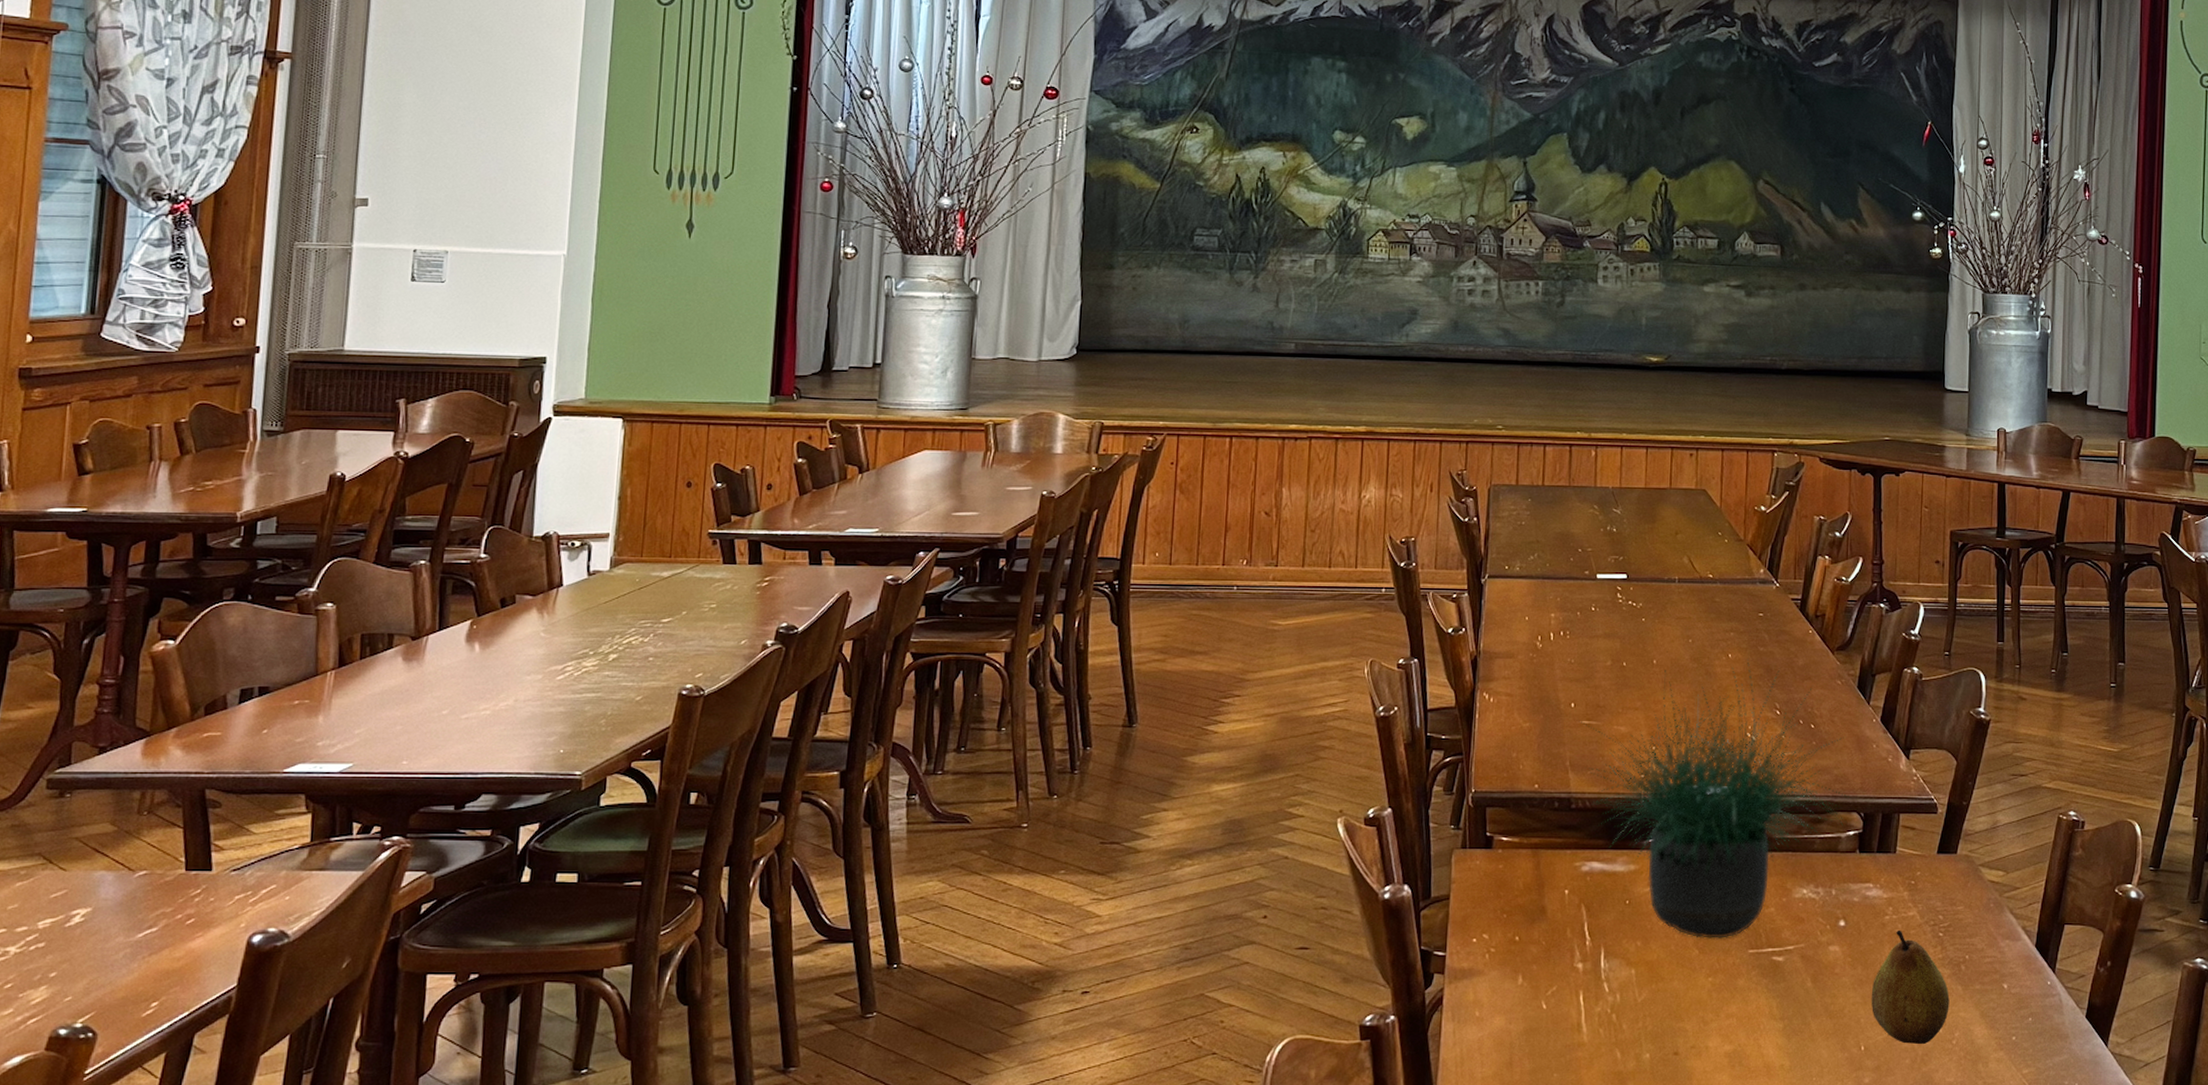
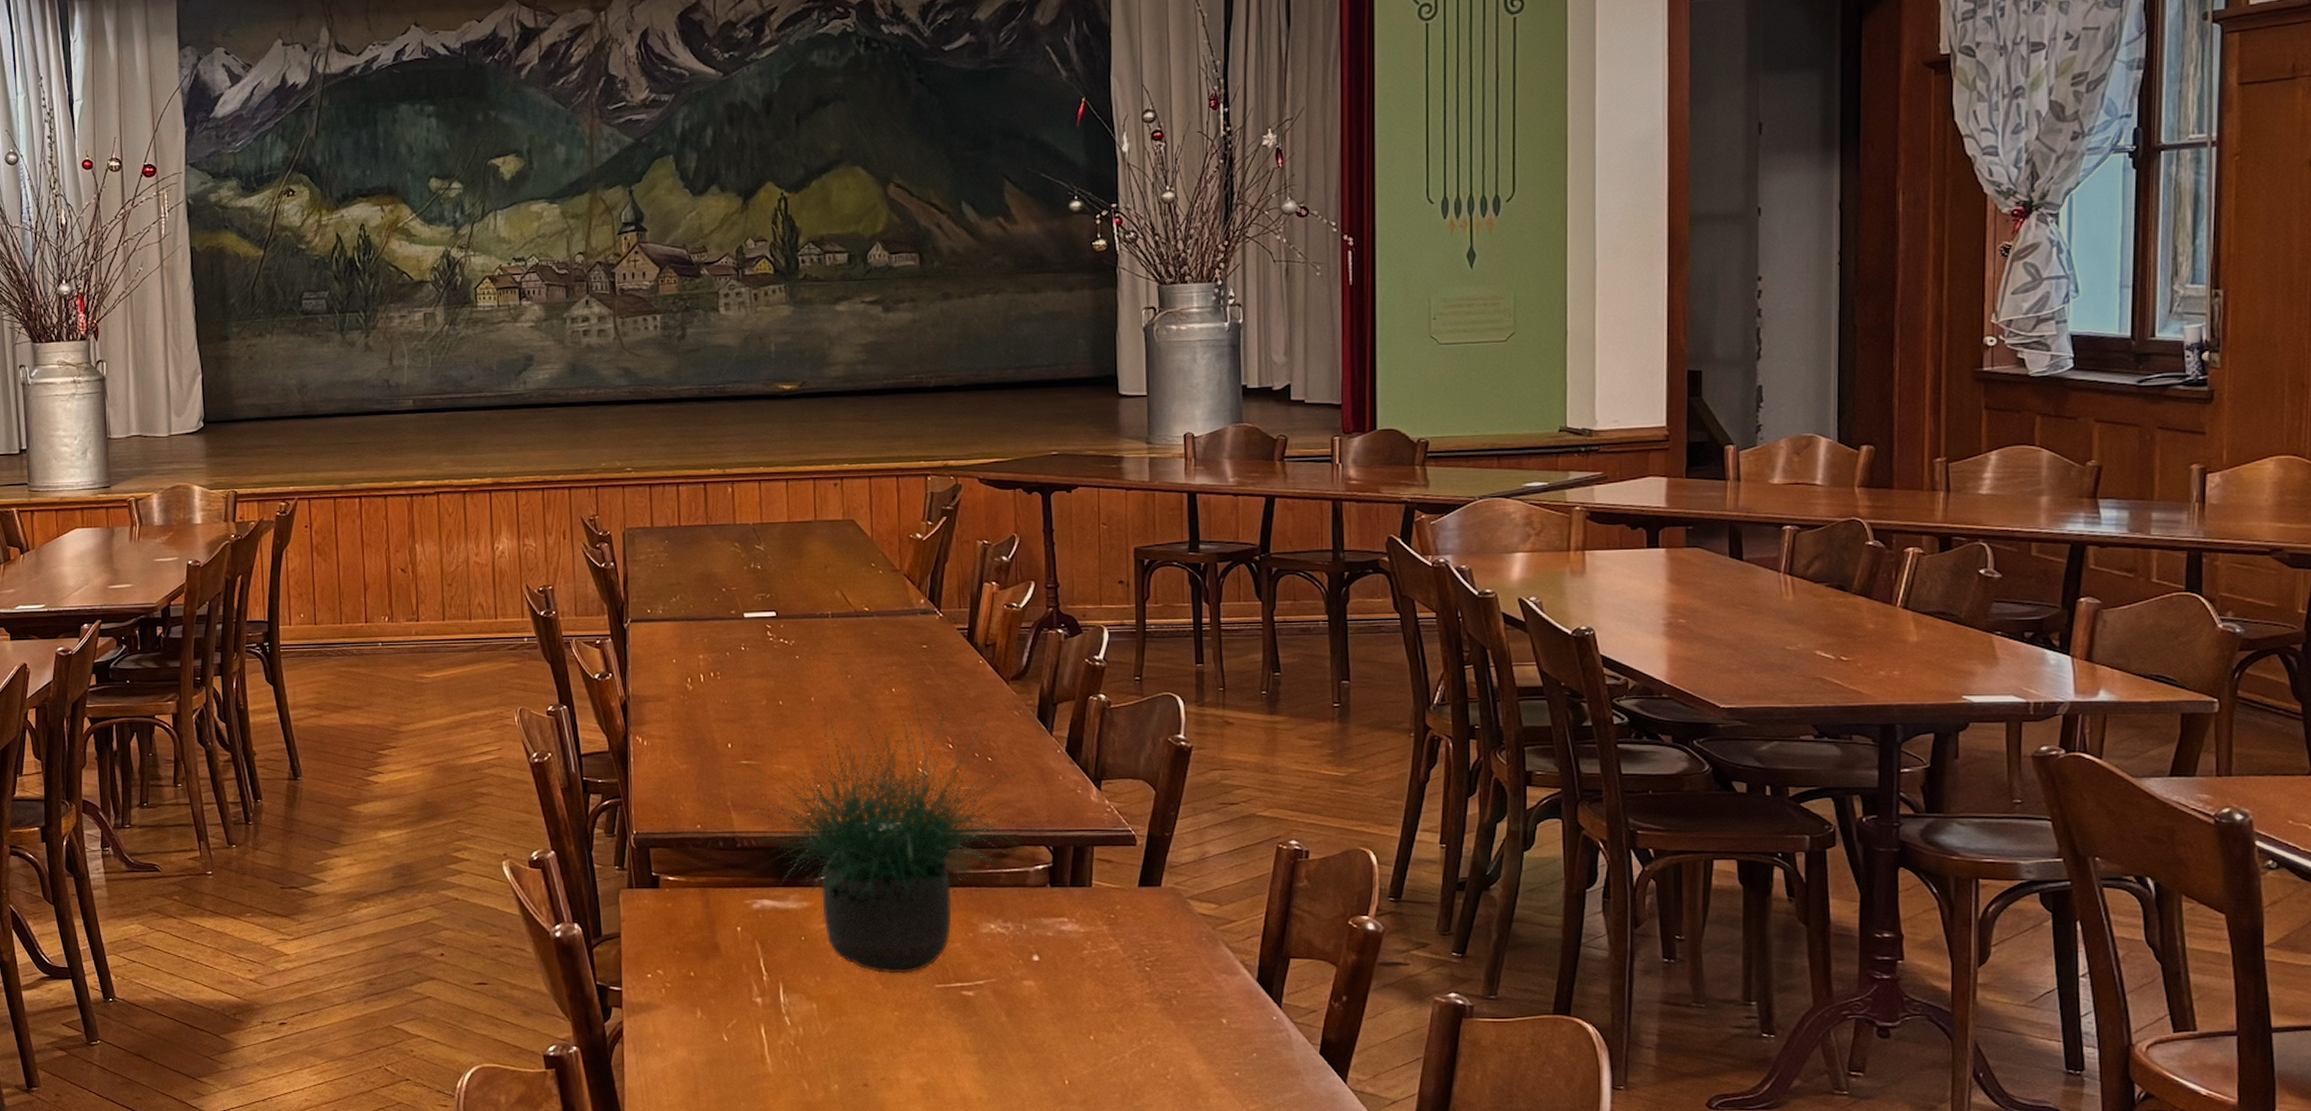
fruit: present [1871,929,1950,1044] -> none [1072,964,1161,1078]

